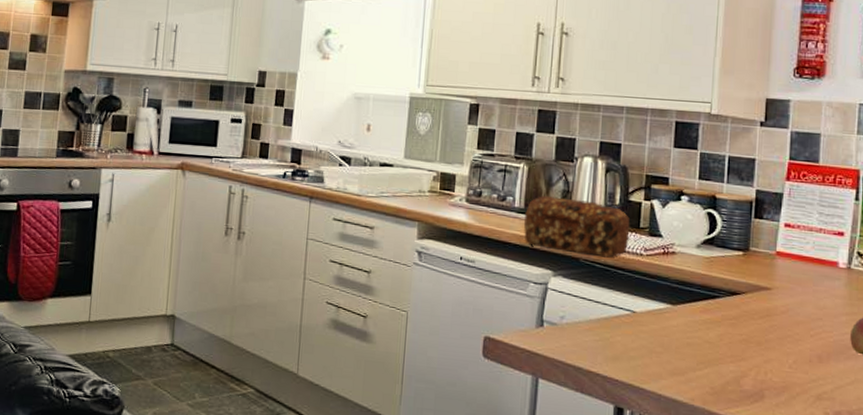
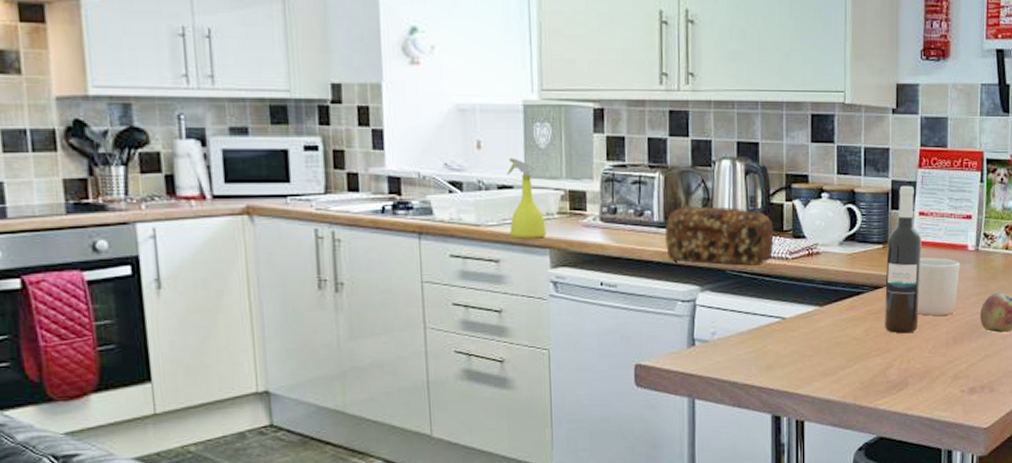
spray bottle: none [385,141,418,213] -> present [507,158,547,240]
wine bottle: none [740,196,786,345] -> present [884,185,922,334]
mug: none [778,269,829,332] -> present [918,257,960,316]

